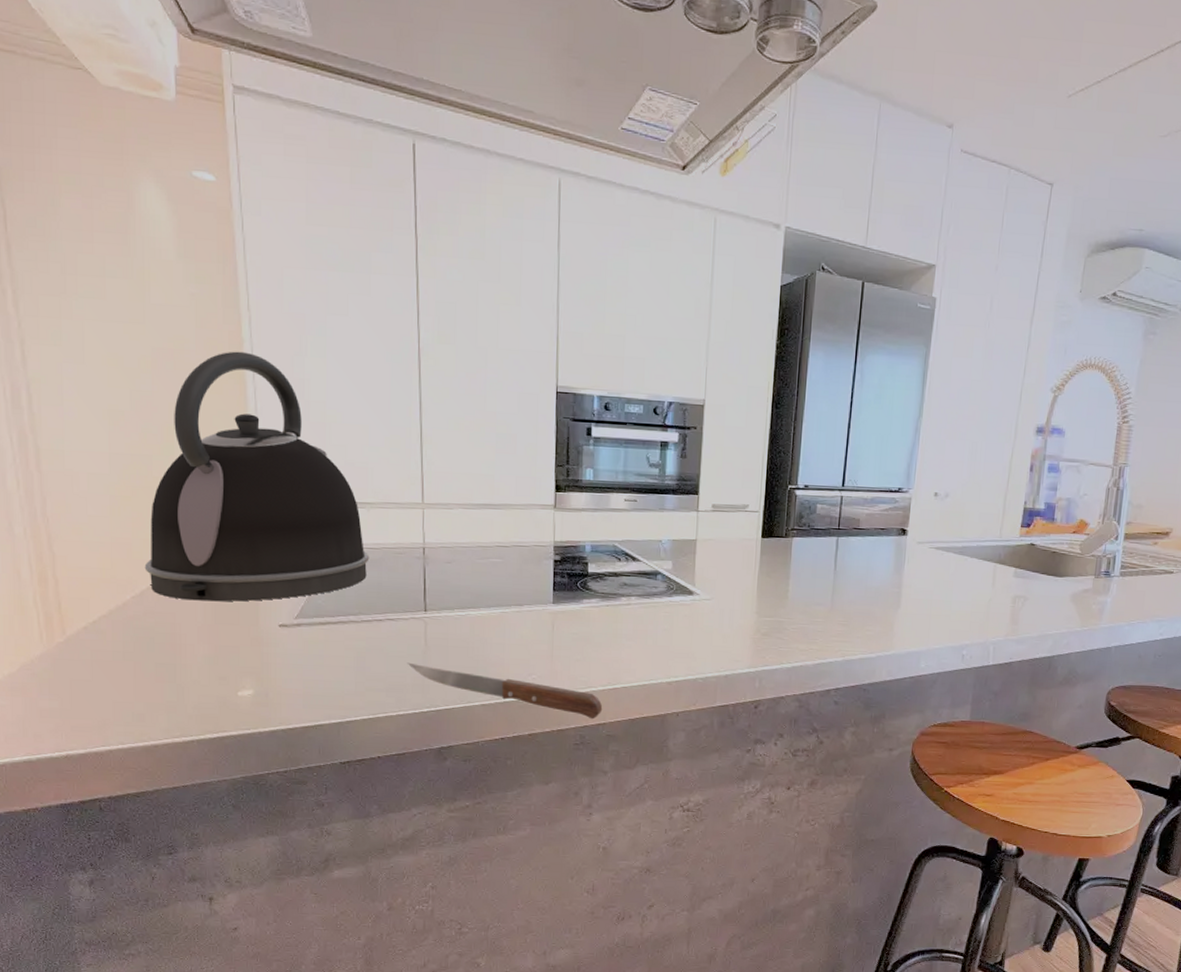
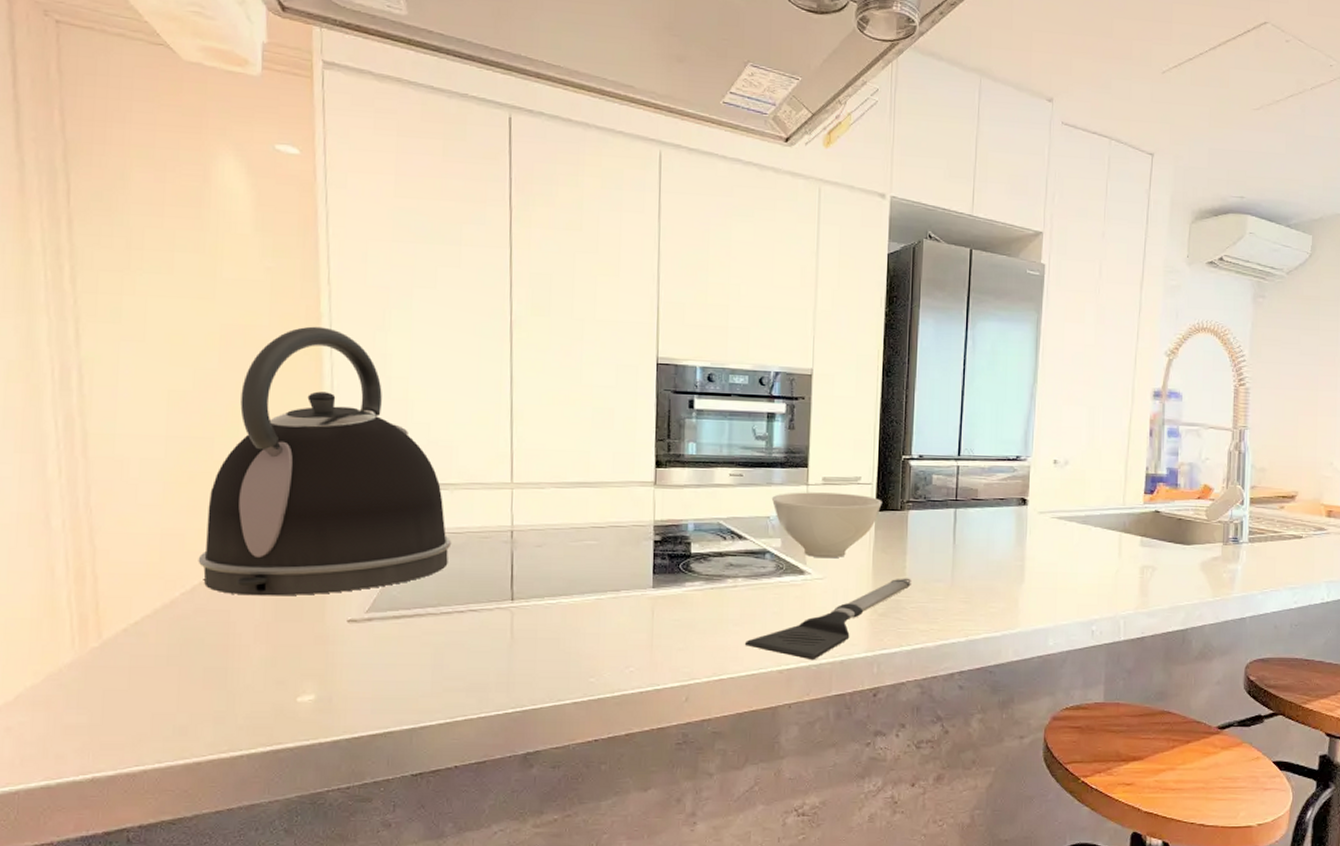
kitchen knife: present [407,662,603,720] -> none [490,658,708,715]
spatula: none [636,601,793,674] -> present [744,578,911,661]
bowl: none [663,518,768,581] -> present [771,492,882,559]

